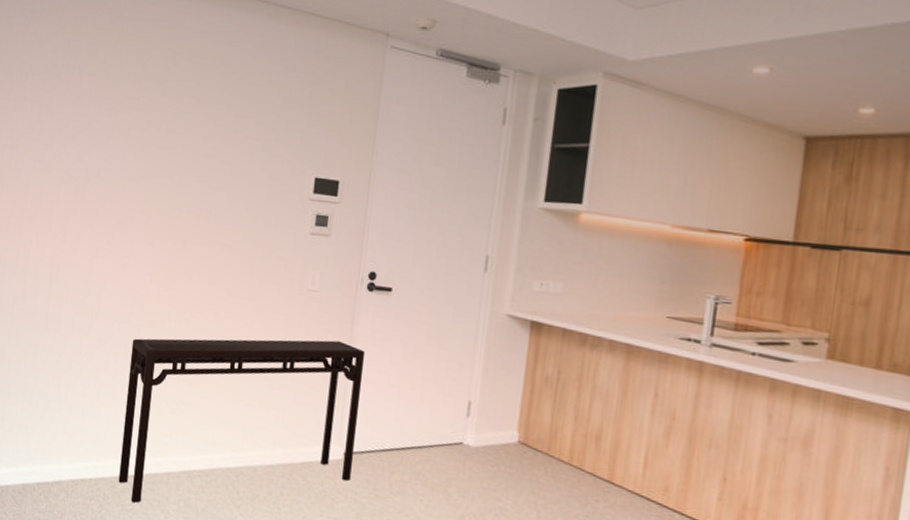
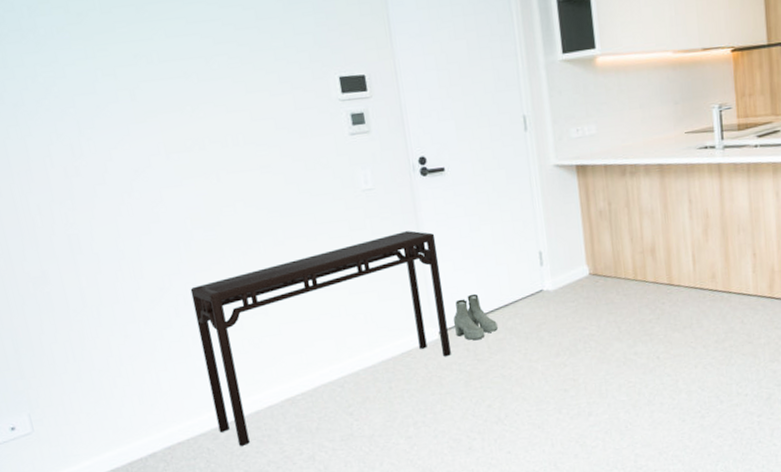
boots: none [360,424,406,474] -> present [453,293,498,341]

